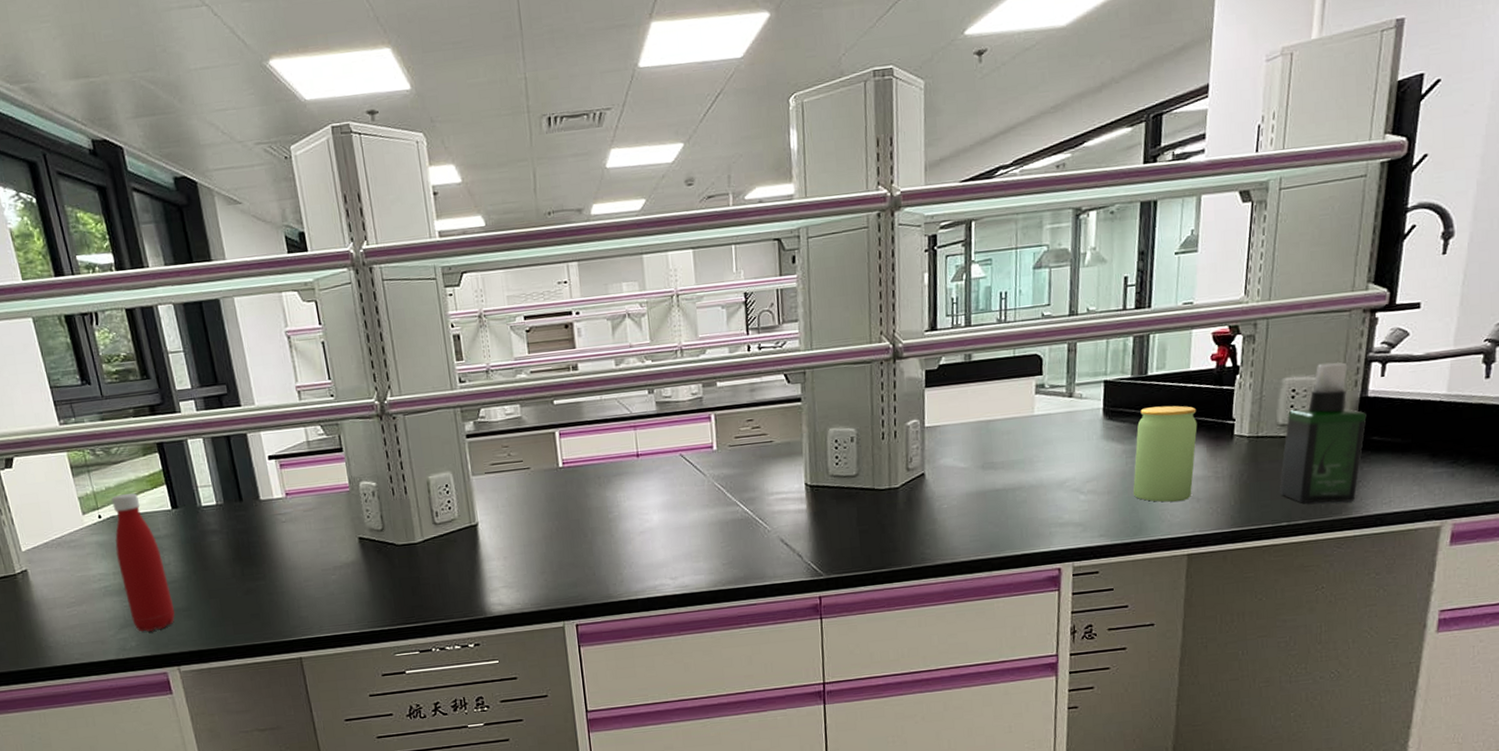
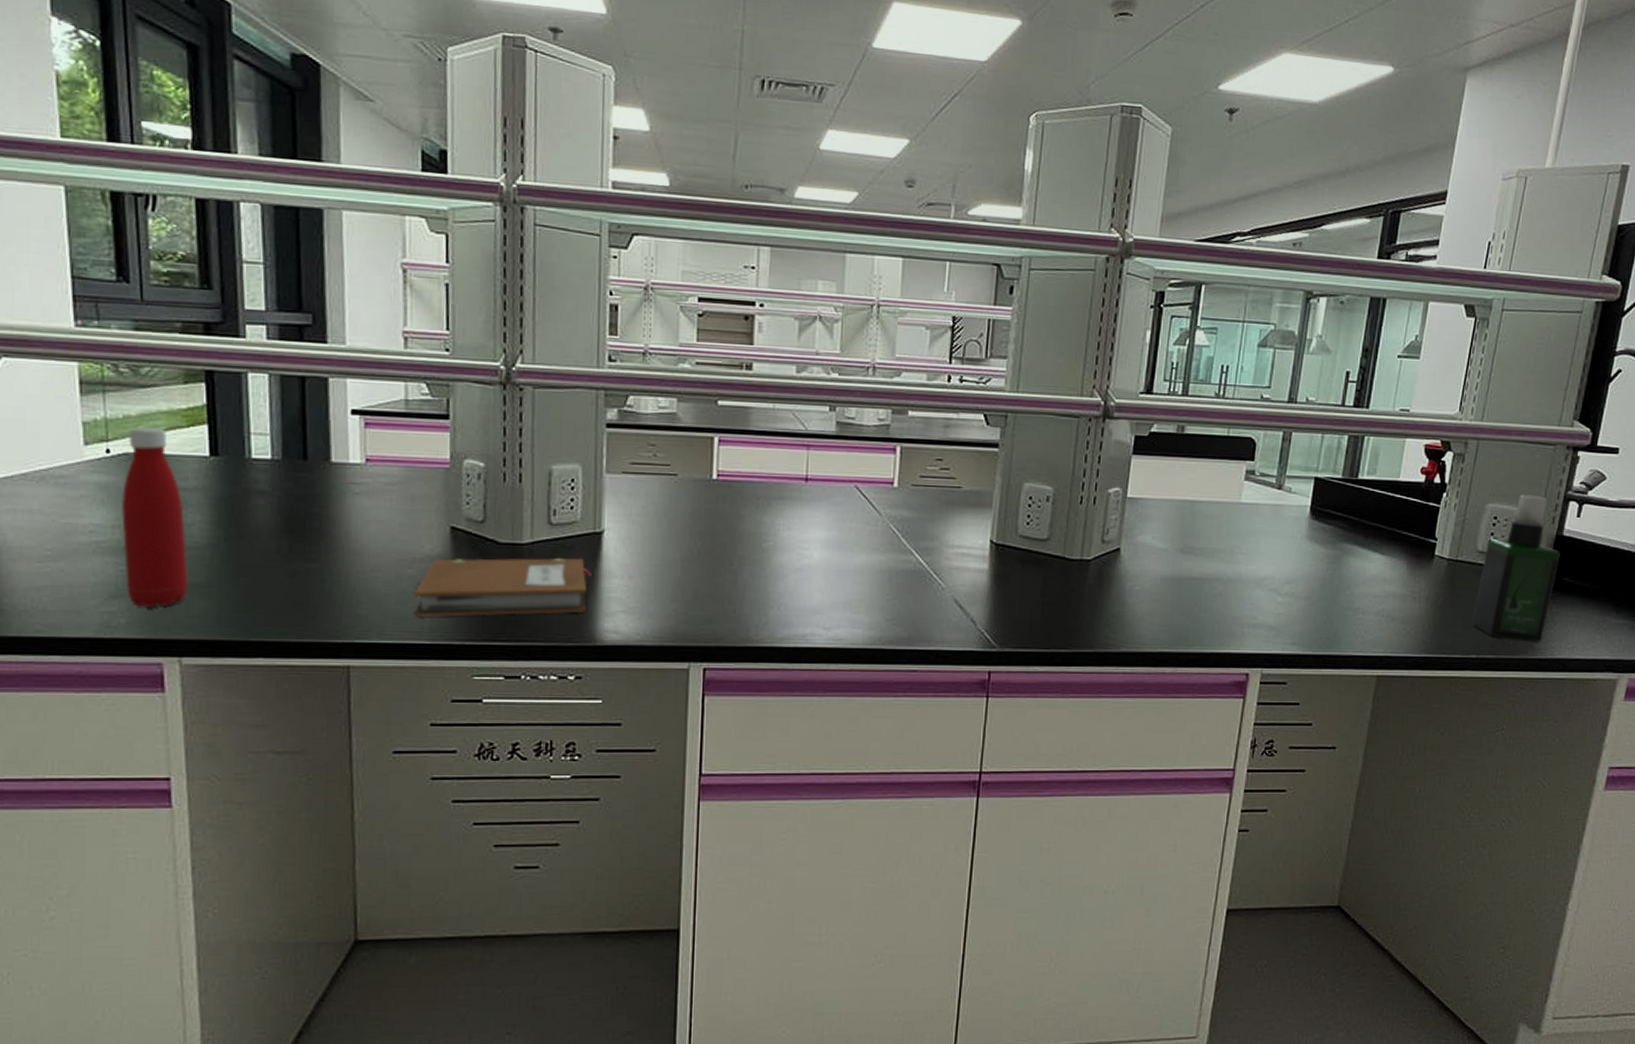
notebook: none [339,548,475,612] -> present [413,557,591,617]
jar: present [1132,405,1198,502] -> none [1330,513,1402,617]

